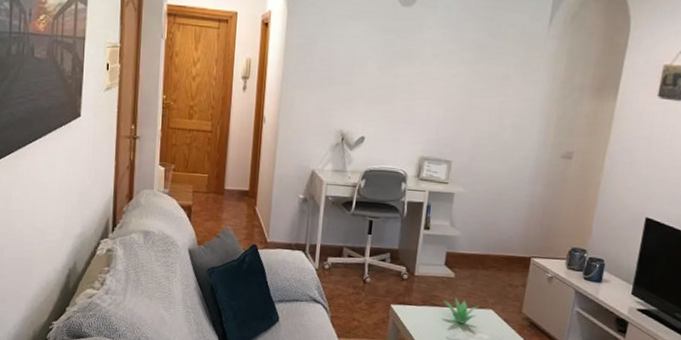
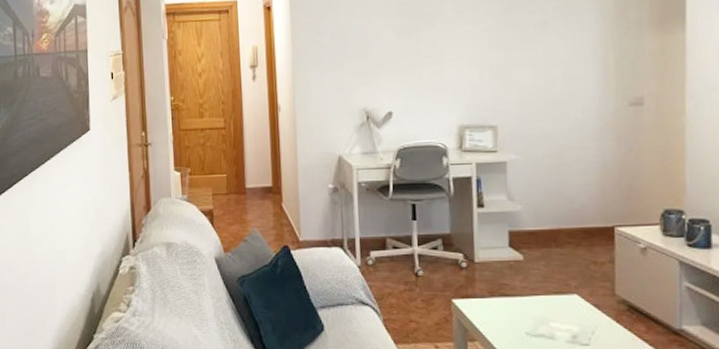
succulent plant: present [443,297,480,324] -> none [515,284,560,315]

